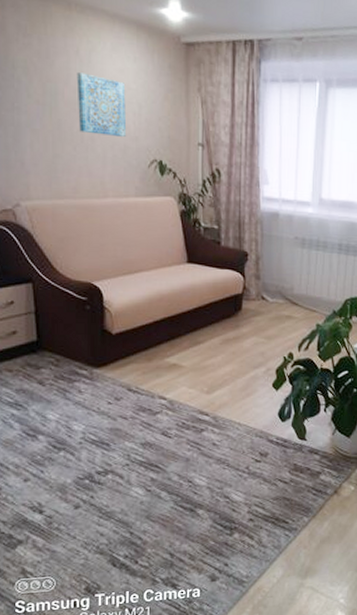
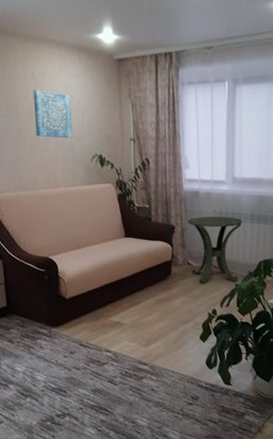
side table: none [263,243,329,322] -> present [187,217,243,283]

